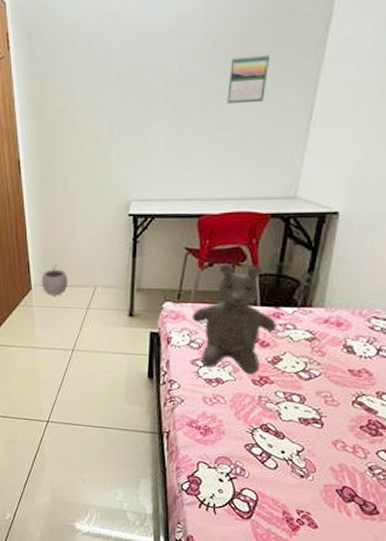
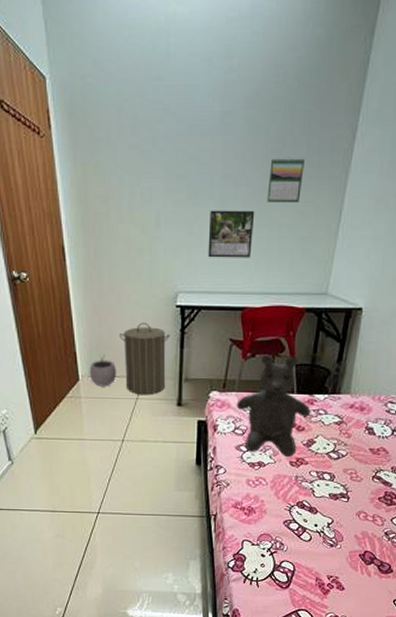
laundry hamper: none [71,232,122,305] -> present [119,323,170,395]
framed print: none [162,113,213,165] -> present [208,210,255,258]

